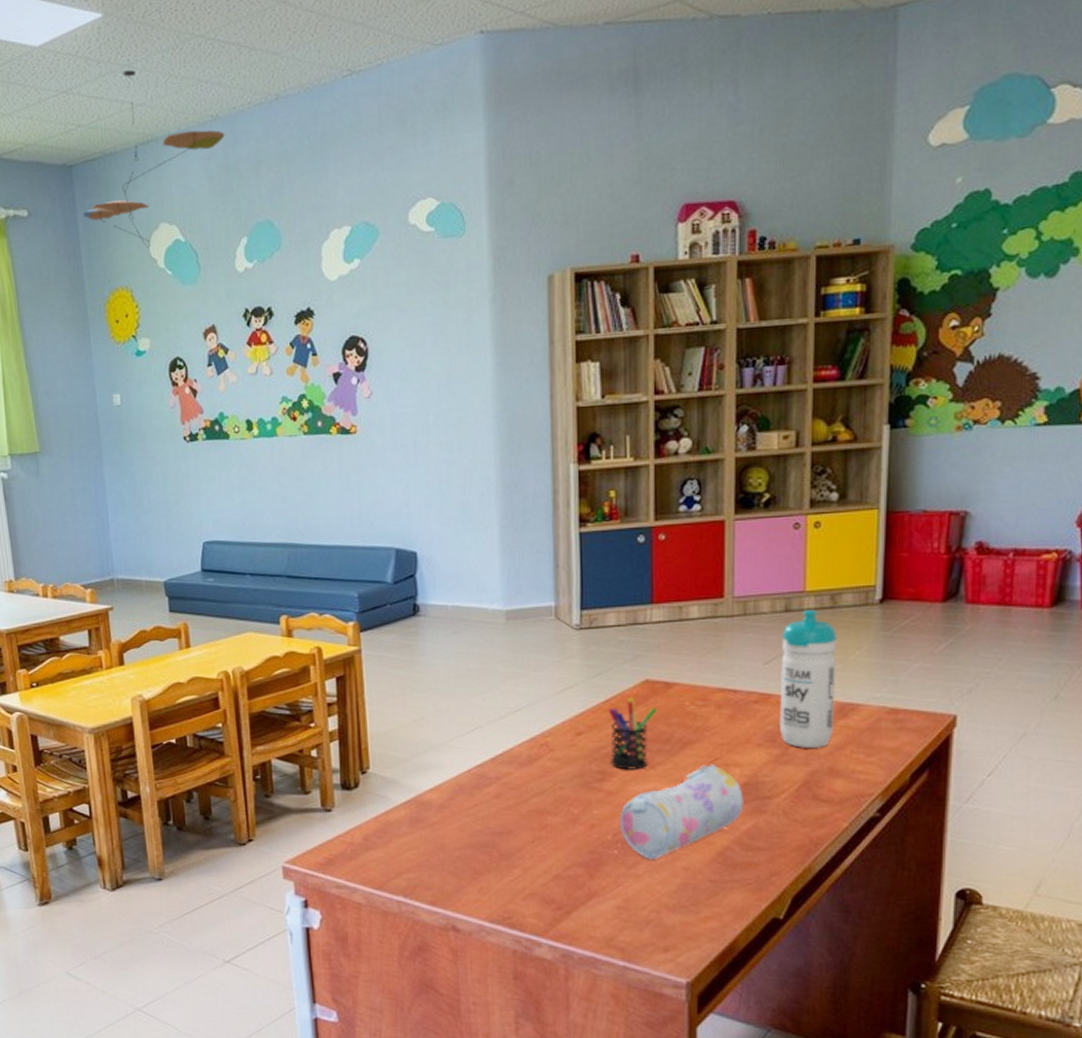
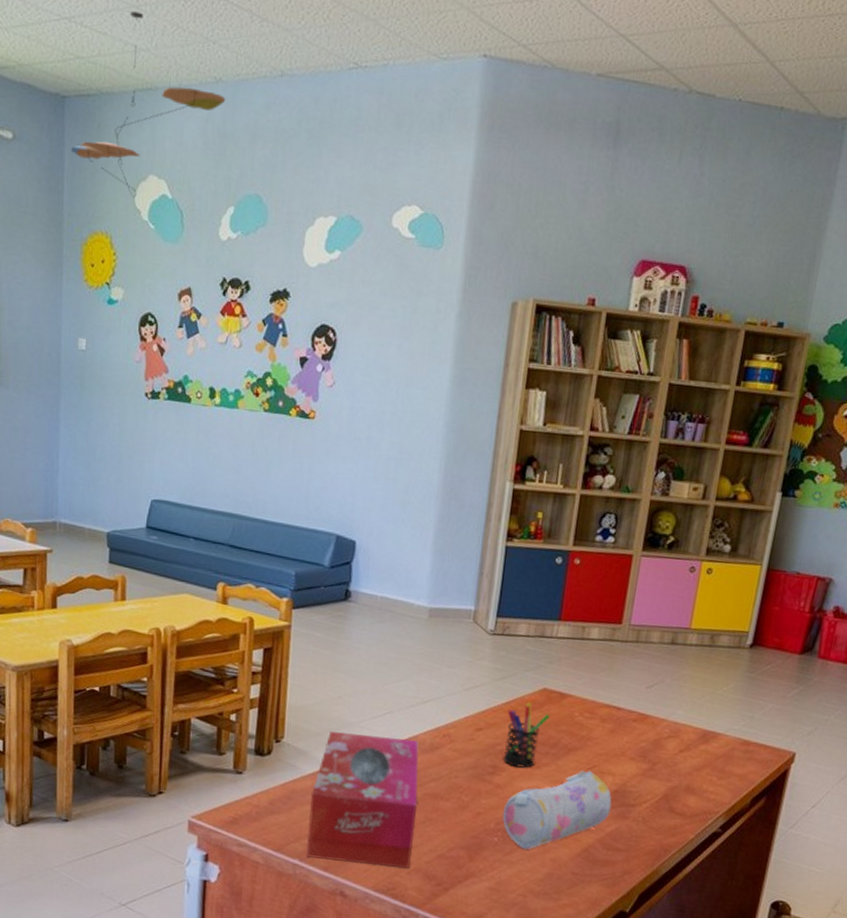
tissue box: none [406,754,525,895] -> present [306,731,419,869]
water bottle: present [780,610,836,748] -> none [651,645,711,767]

